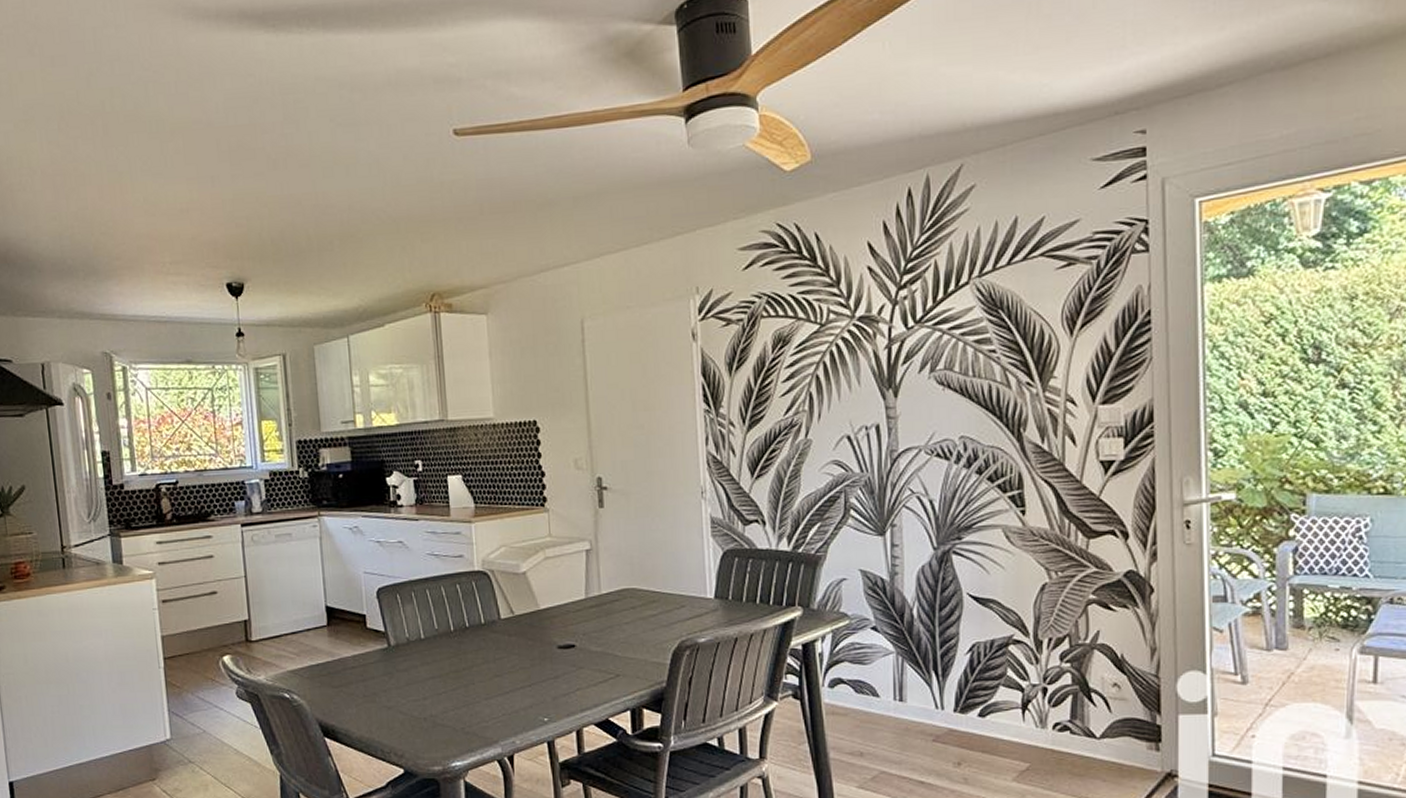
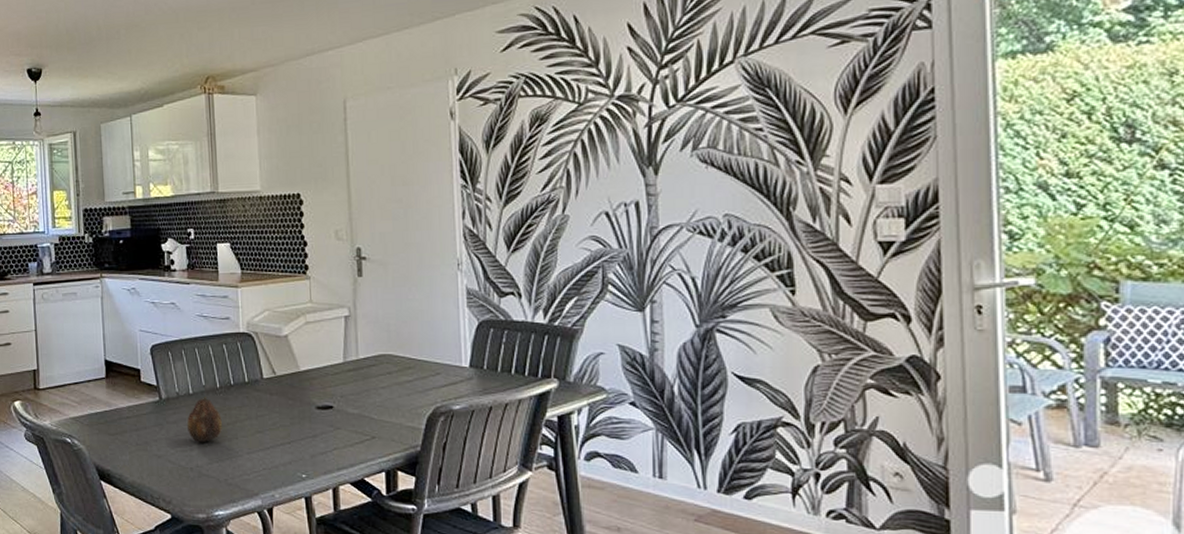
fruit: none [418,641,458,690] -> present [186,397,222,442]

